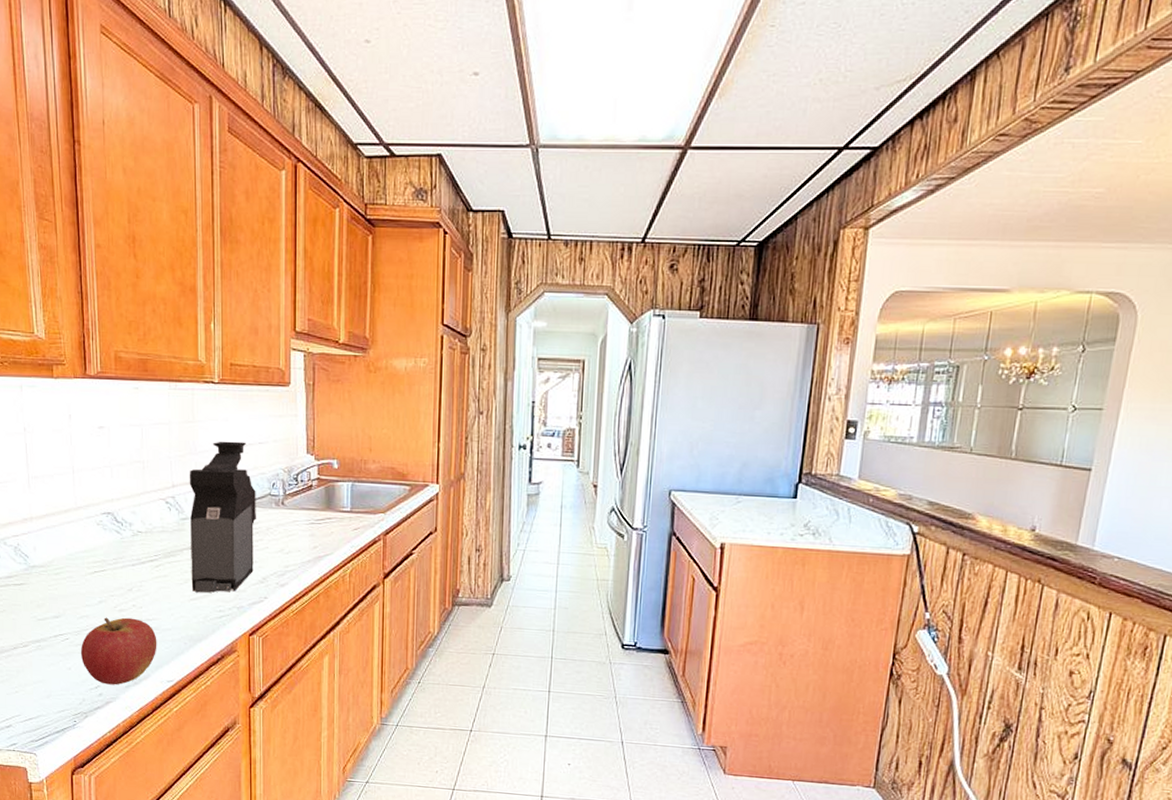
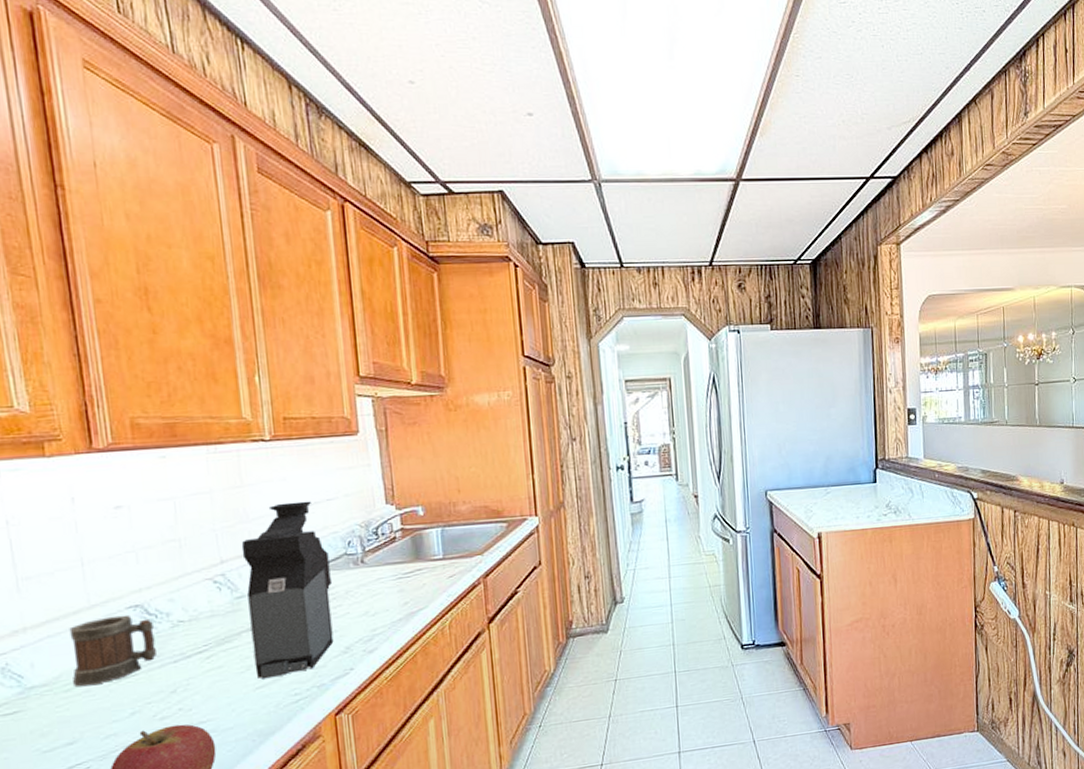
mug: none [61,518,120,573] -> present [69,614,156,686]

